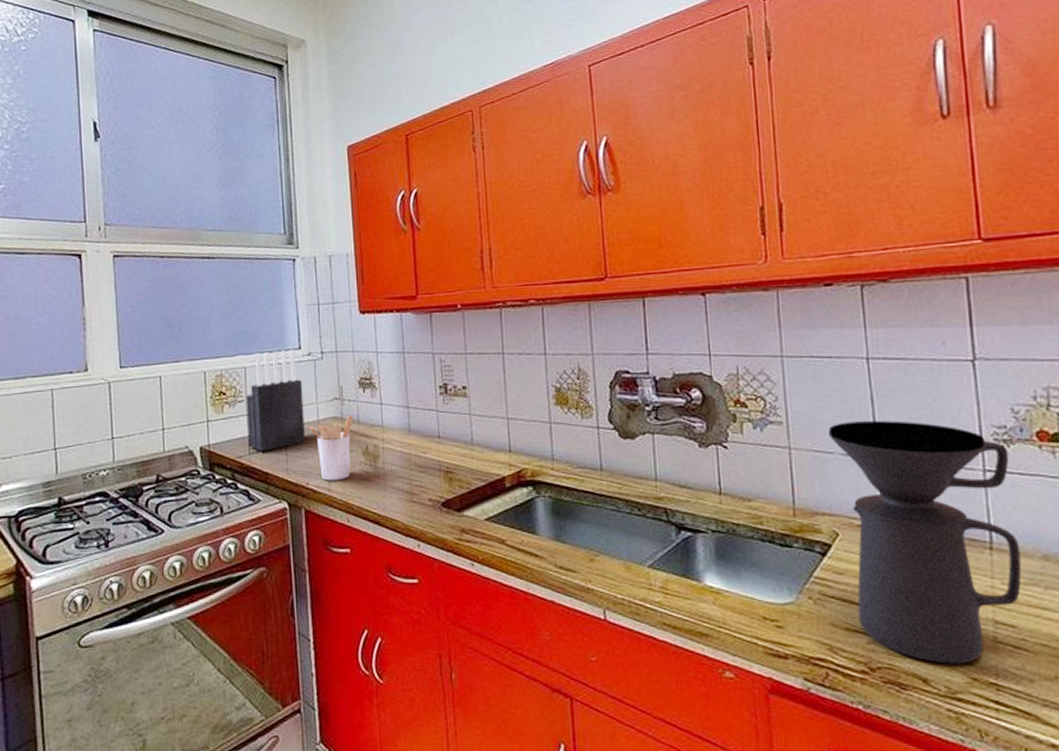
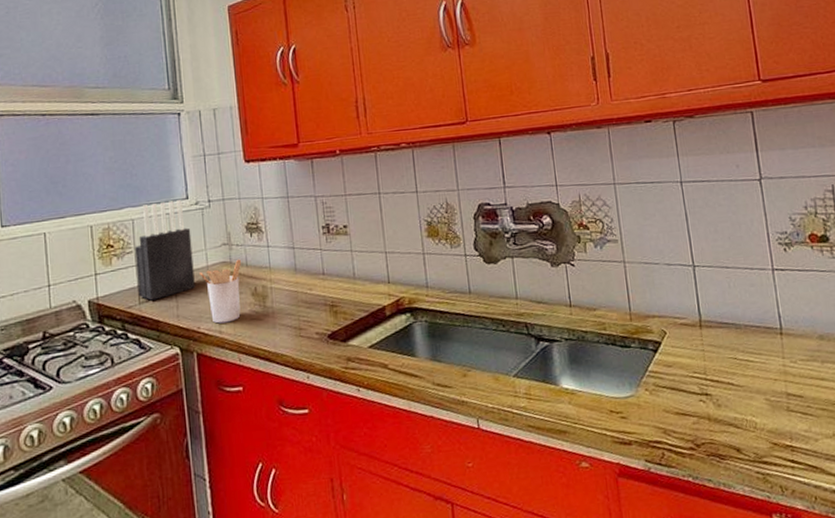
coffee maker: present [828,420,1022,664] -> none [653,233,805,434]

